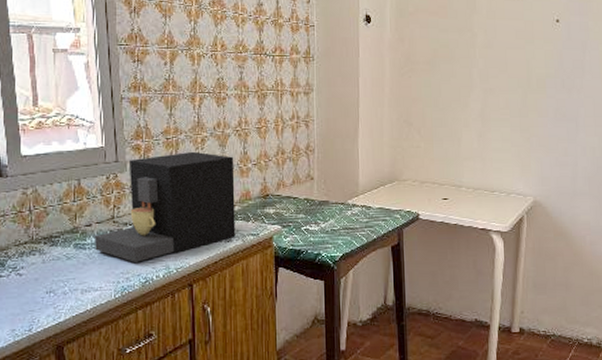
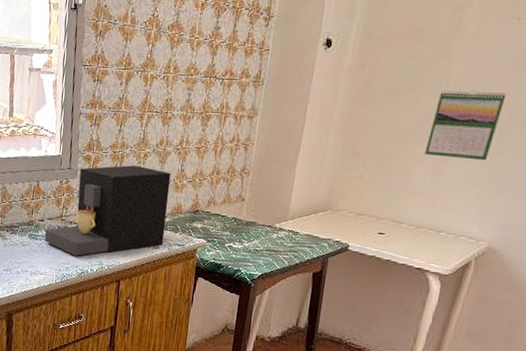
calendar: none [467,60,522,123] -> present [424,90,506,161]

